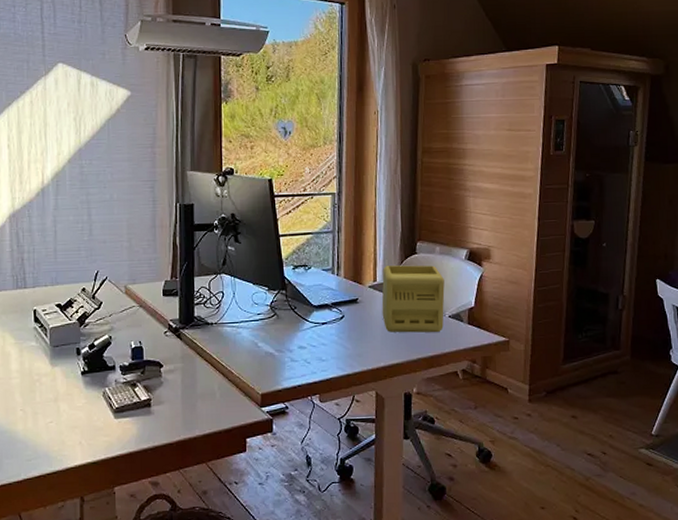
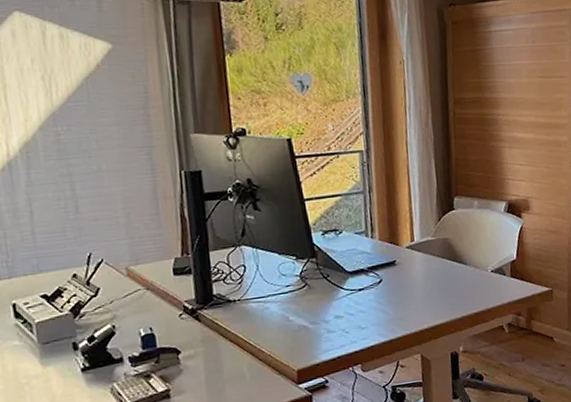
desk organizer: present [382,265,445,333] -> none [420,220,487,293]

